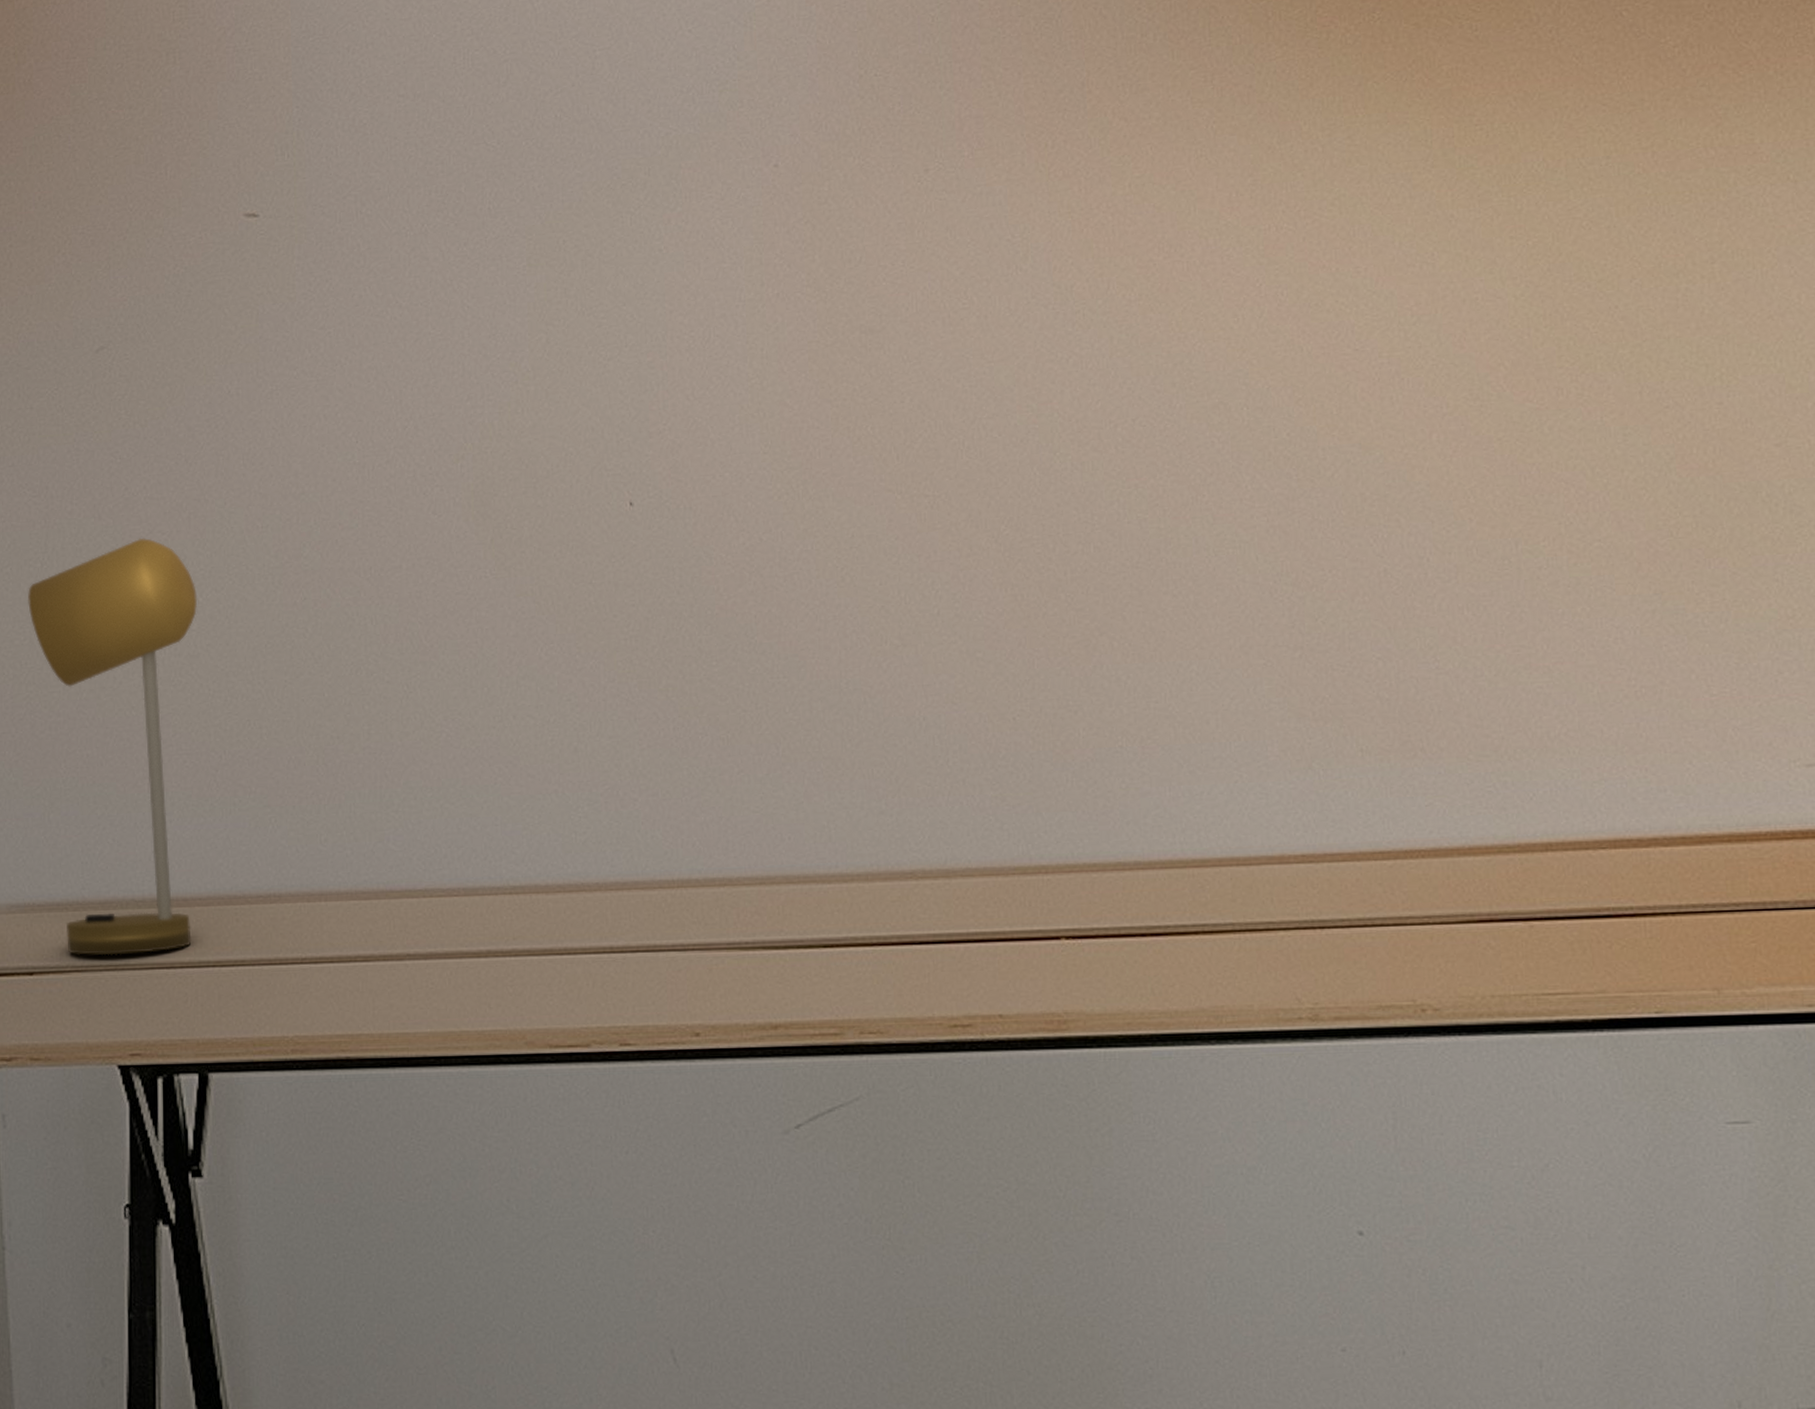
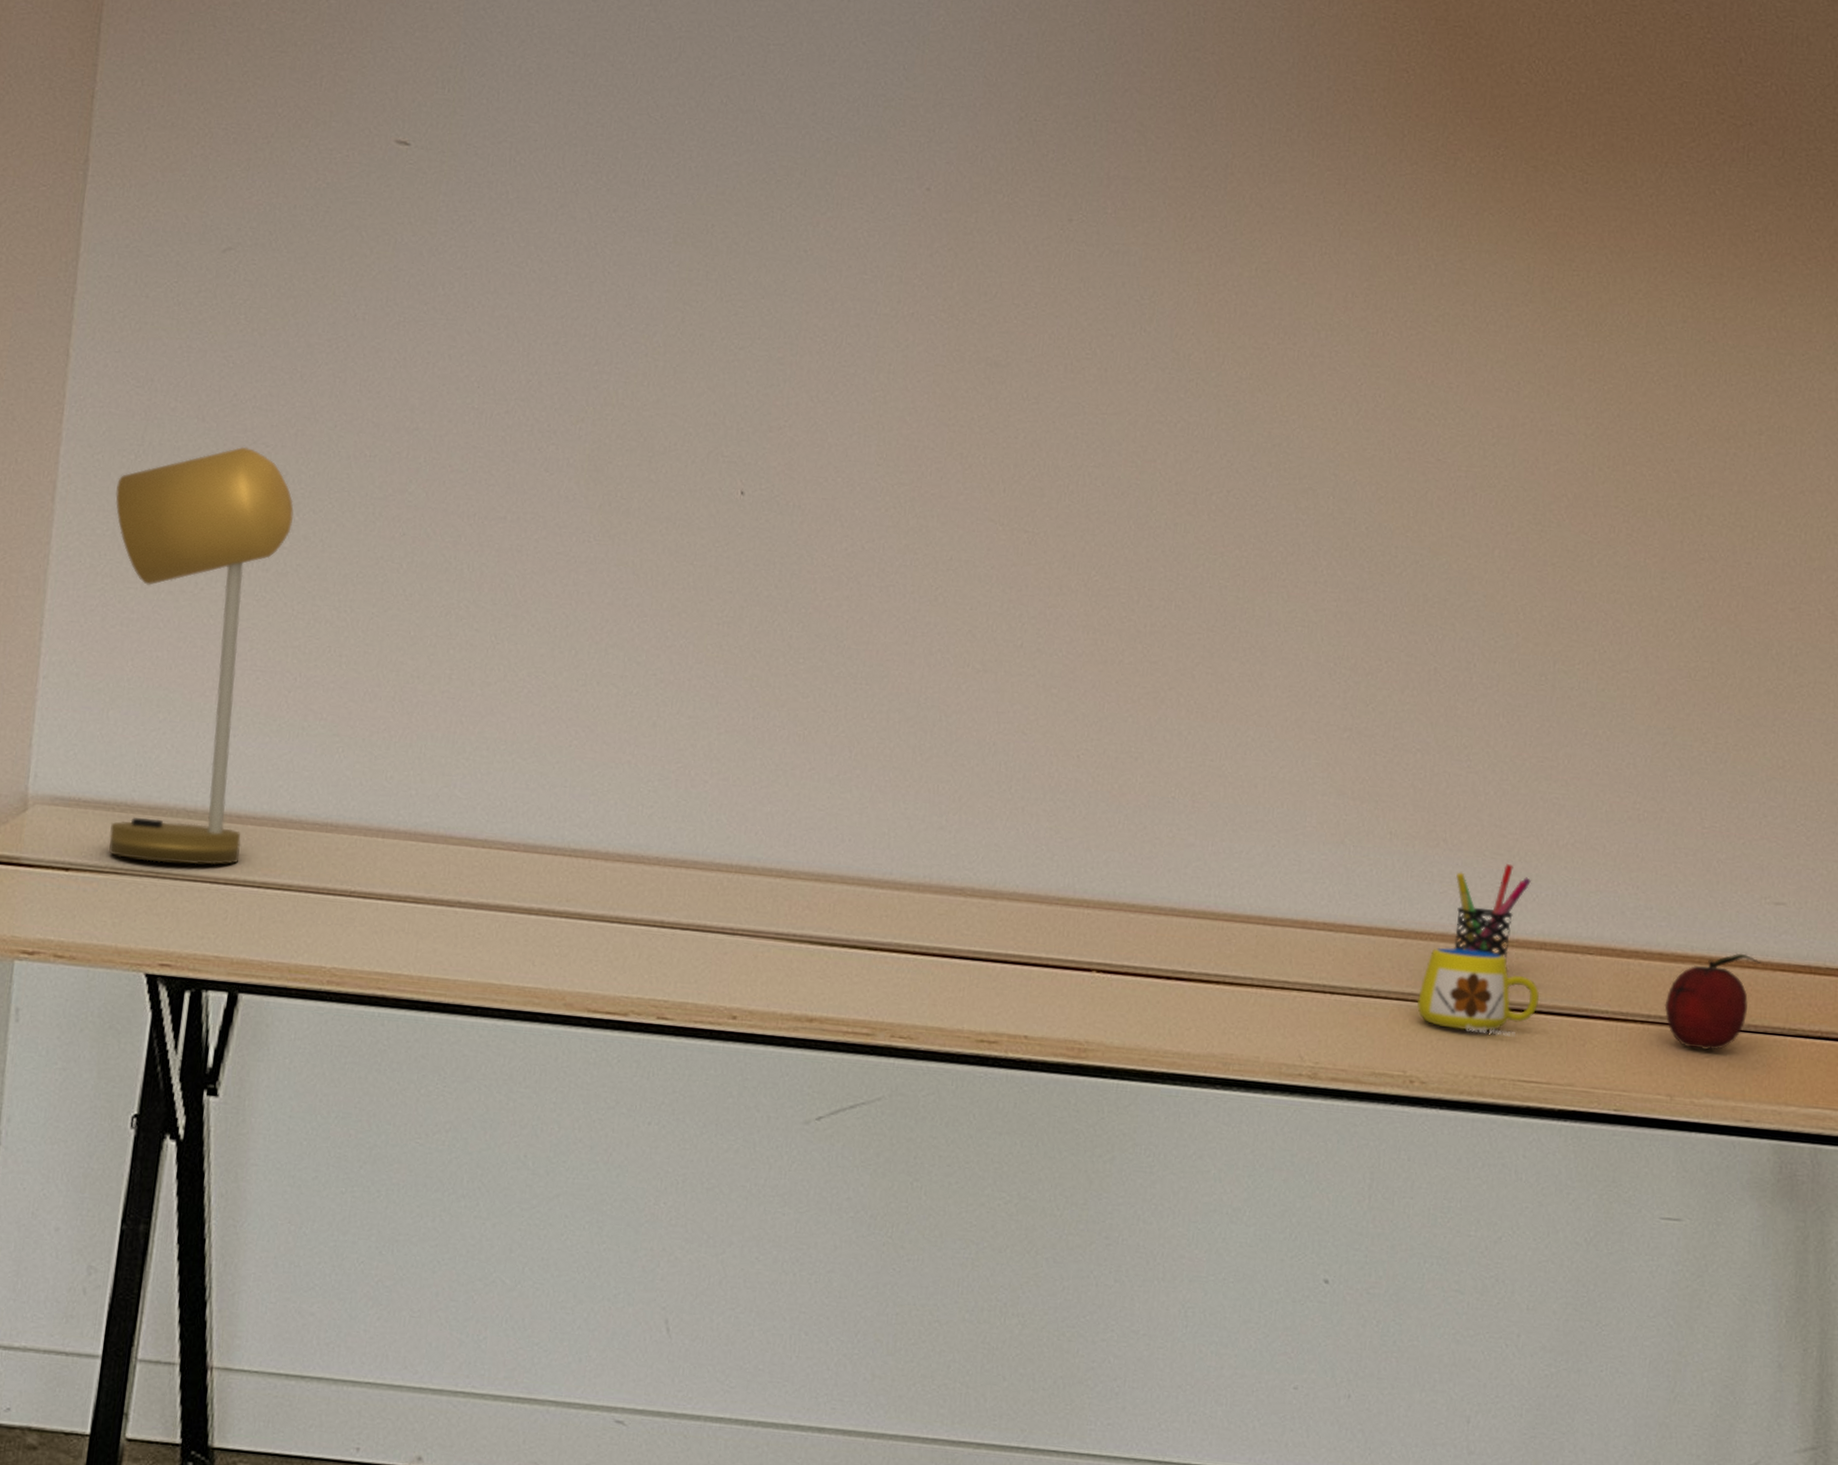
mug: none [1416,861,1554,949] -> present [1417,947,1539,1037]
pen holder: none [1441,765,1525,870] -> present [1454,864,1531,962]
fruit: none [1696,824,1801,935] -> present [1664,953,1762,1050]

